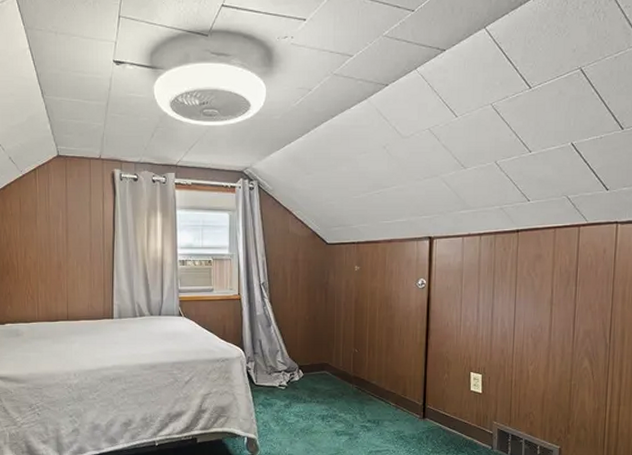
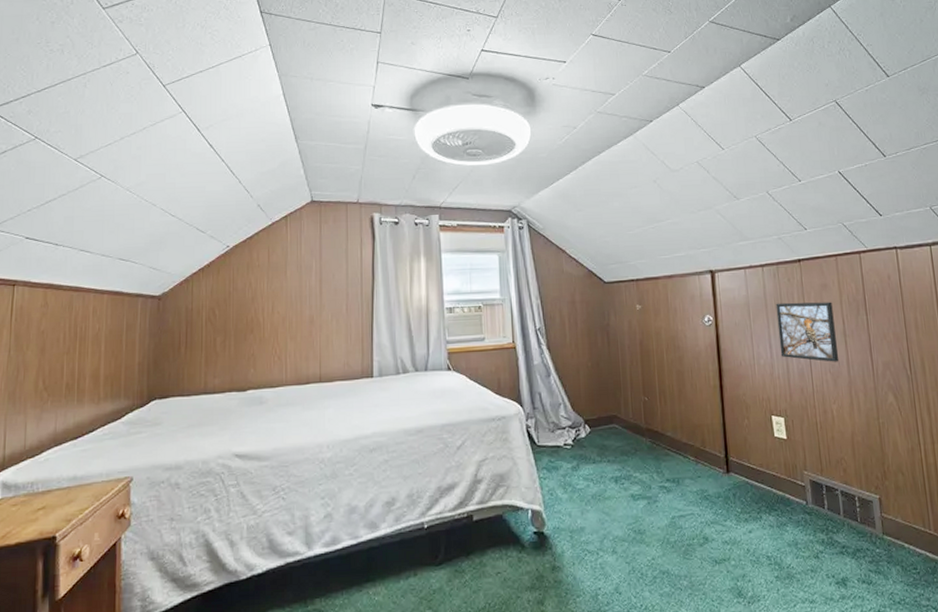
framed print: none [486,270,544,328] -> present [775,302,838,362]

